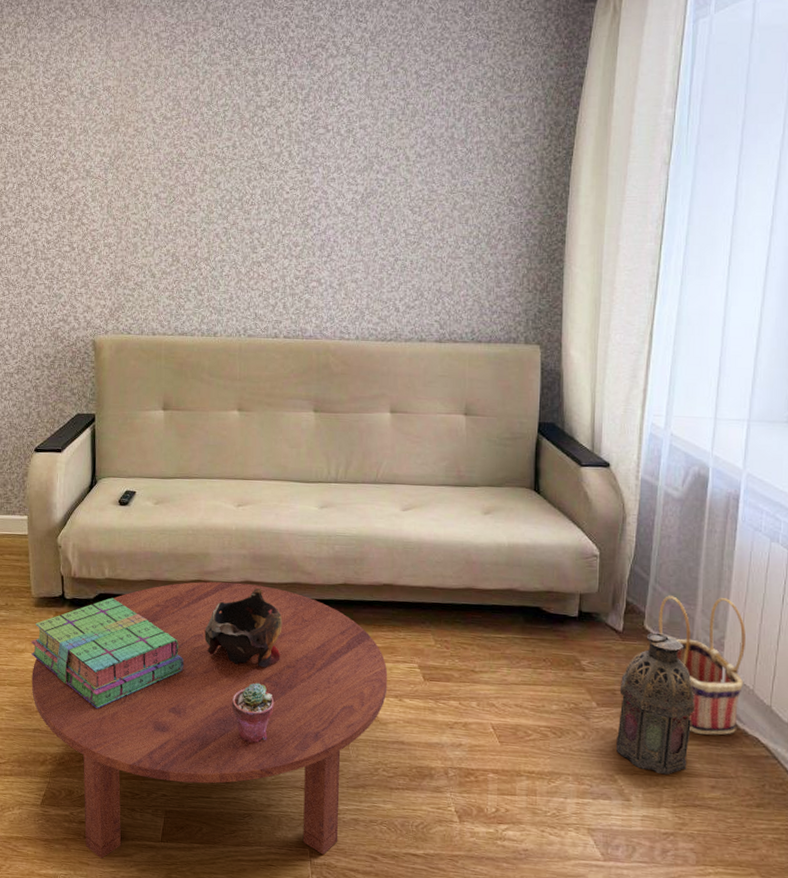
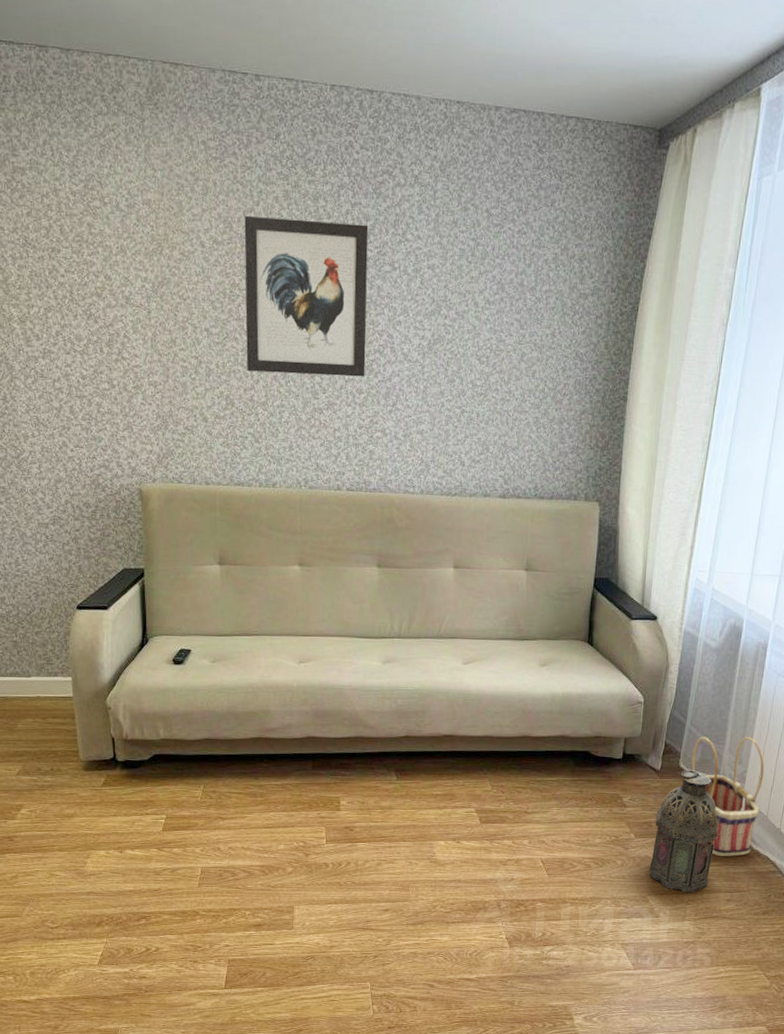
stack of books: present [30,597,184,708] -> none [80,758,246,868]
coffee table: present [31,581,388,859] -> none [83,738,447,1010]
wall art: none [190,93,304,231] -> present [244,215,369,377]
decorative bowl: present [204,587,283,668] -> none [266,743,345,820]
potted succulent: present [232,682,274,744] -> none [295,834,337,891]

